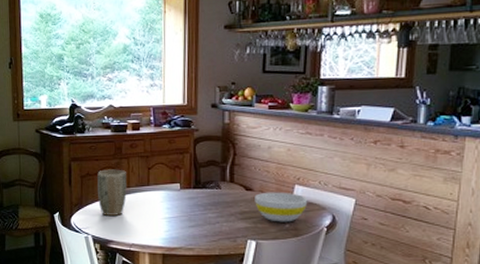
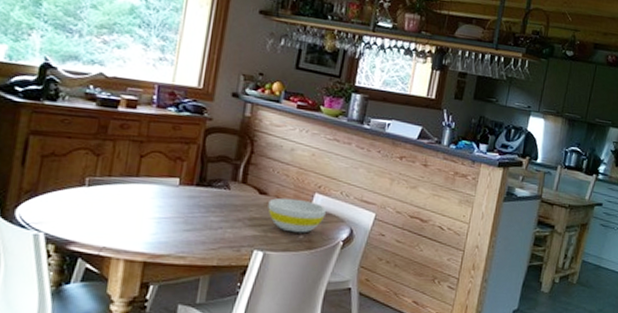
plant pot: present [96,169,127,216] -> none [62,151,109,210]

